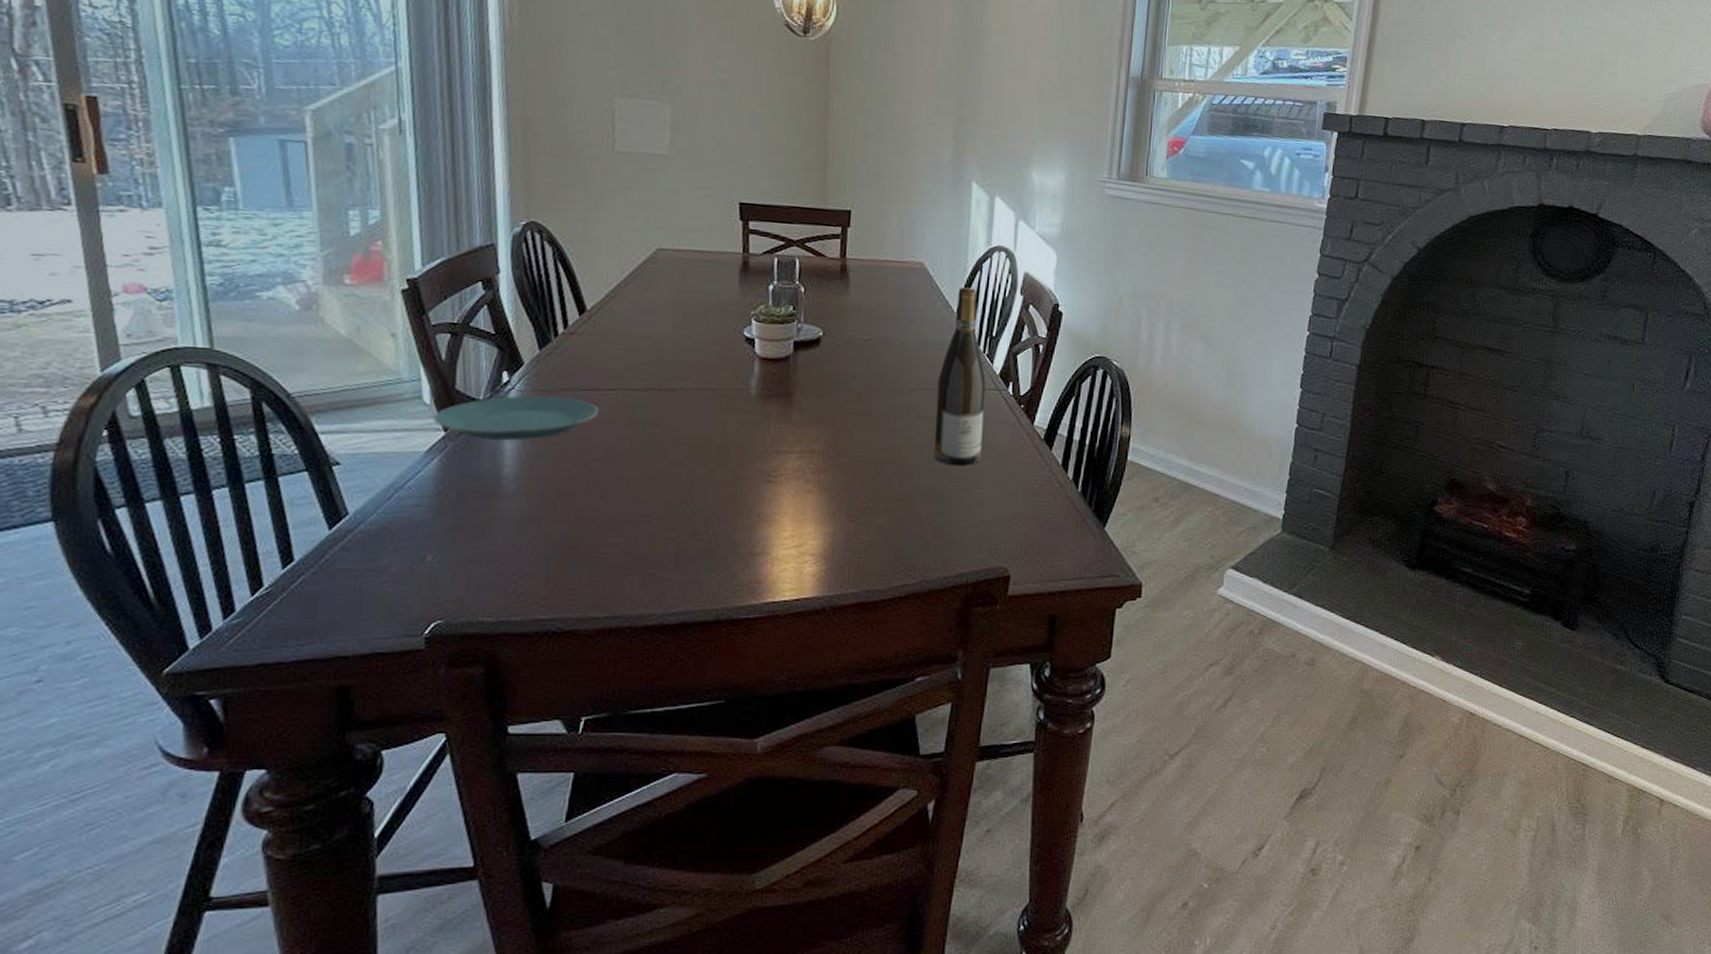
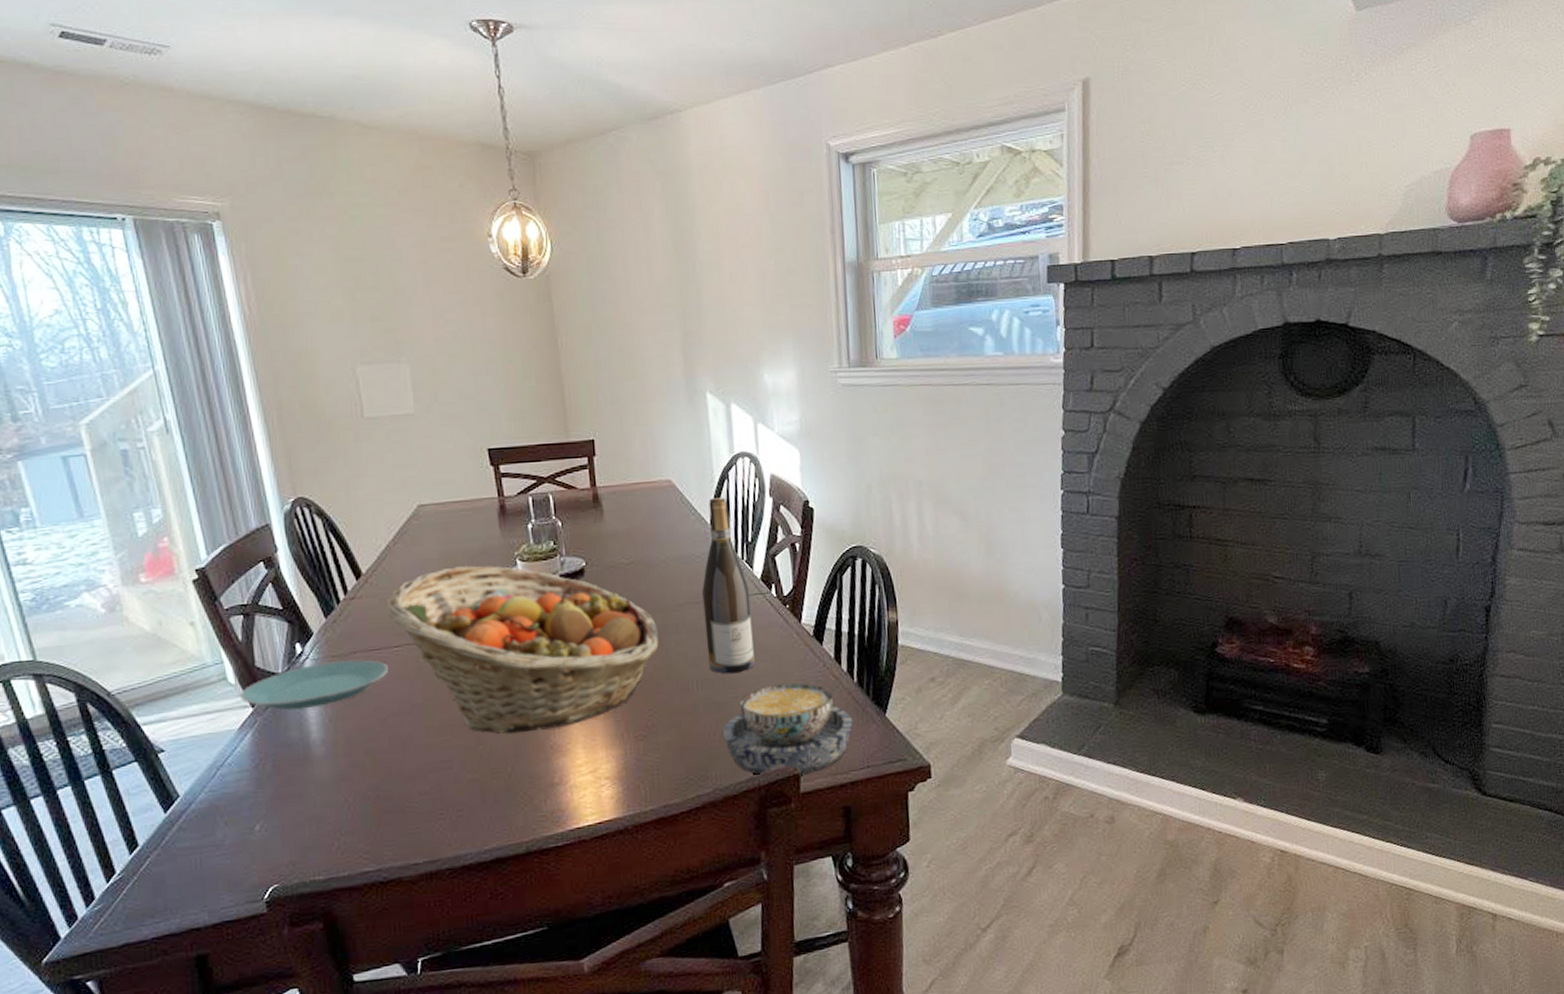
fruit basket: none [606,317,887,497] -> present [386,566,659,734]
bowl: none [937,483,1071,578] -> present [722,683,853,776]

